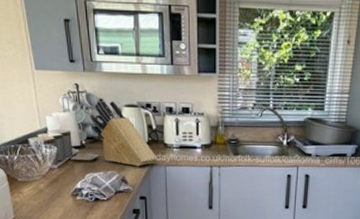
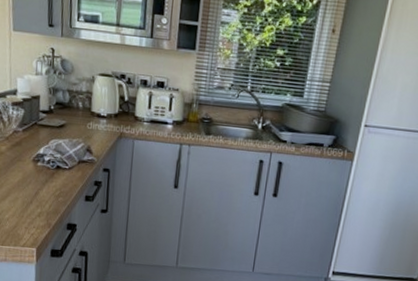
knife block: present [90,98,157,167] -> none [62,64,126,138]

